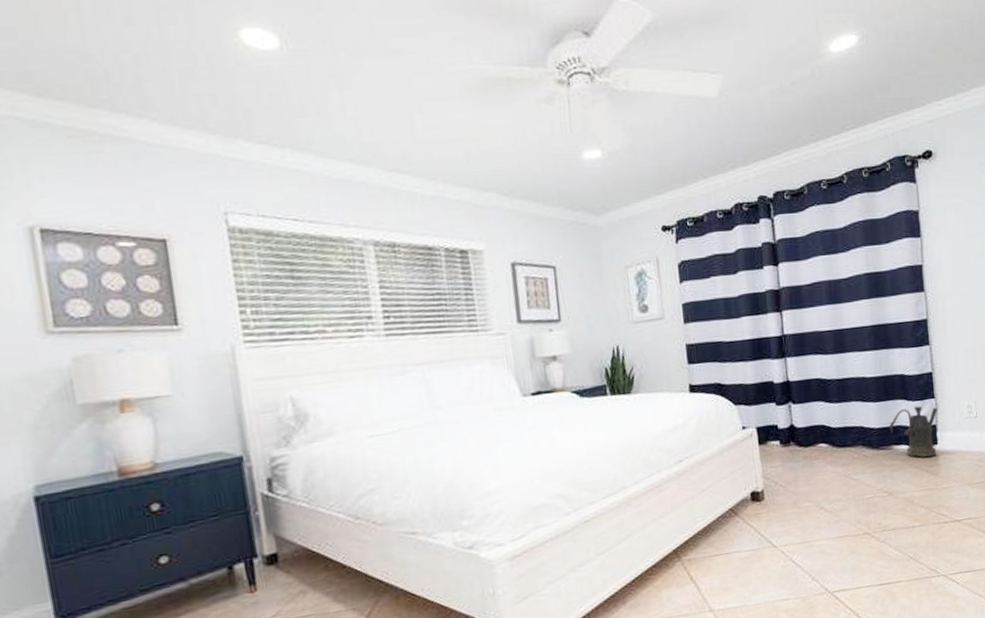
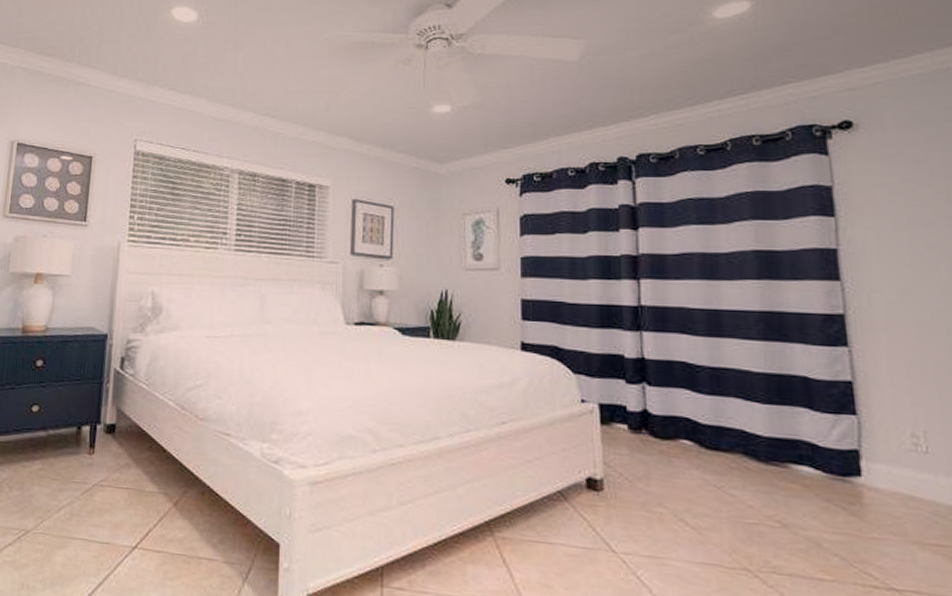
watering can: present [889,406,937,458] -> none [785,420,861,492]

